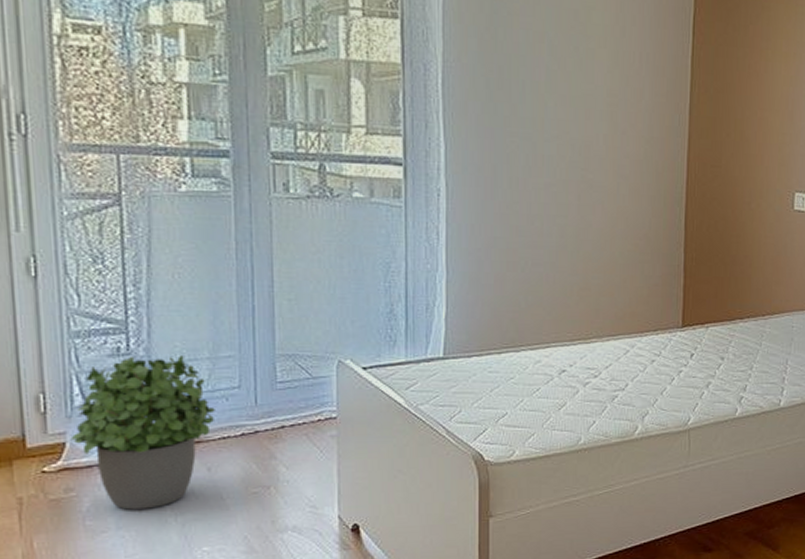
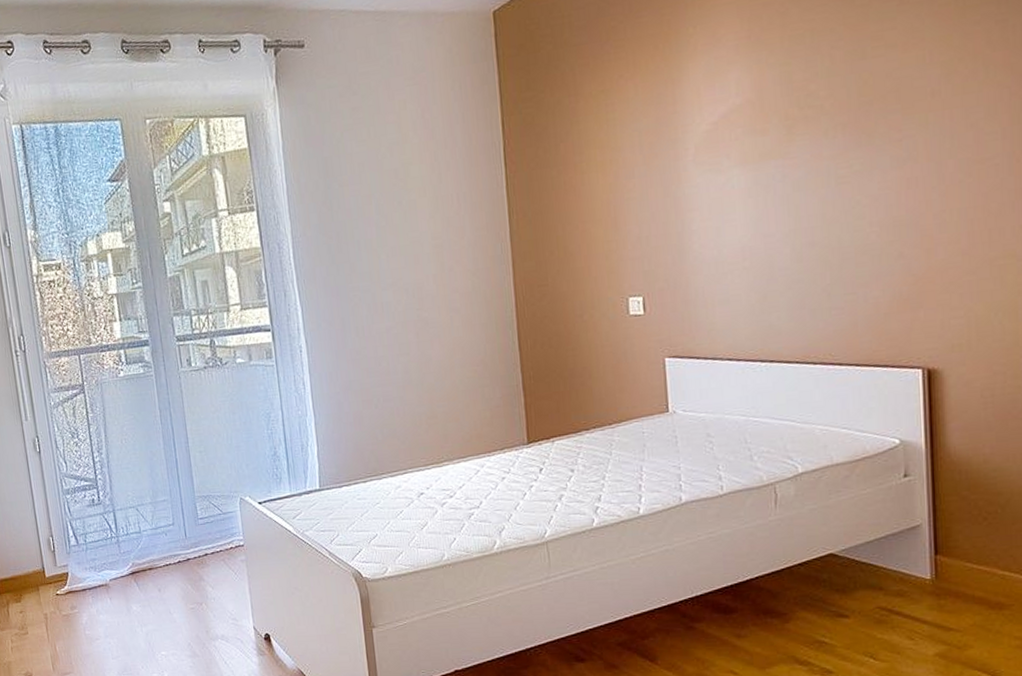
potted plant: present [70,355,215,510] -> none [71,502,159,622]

